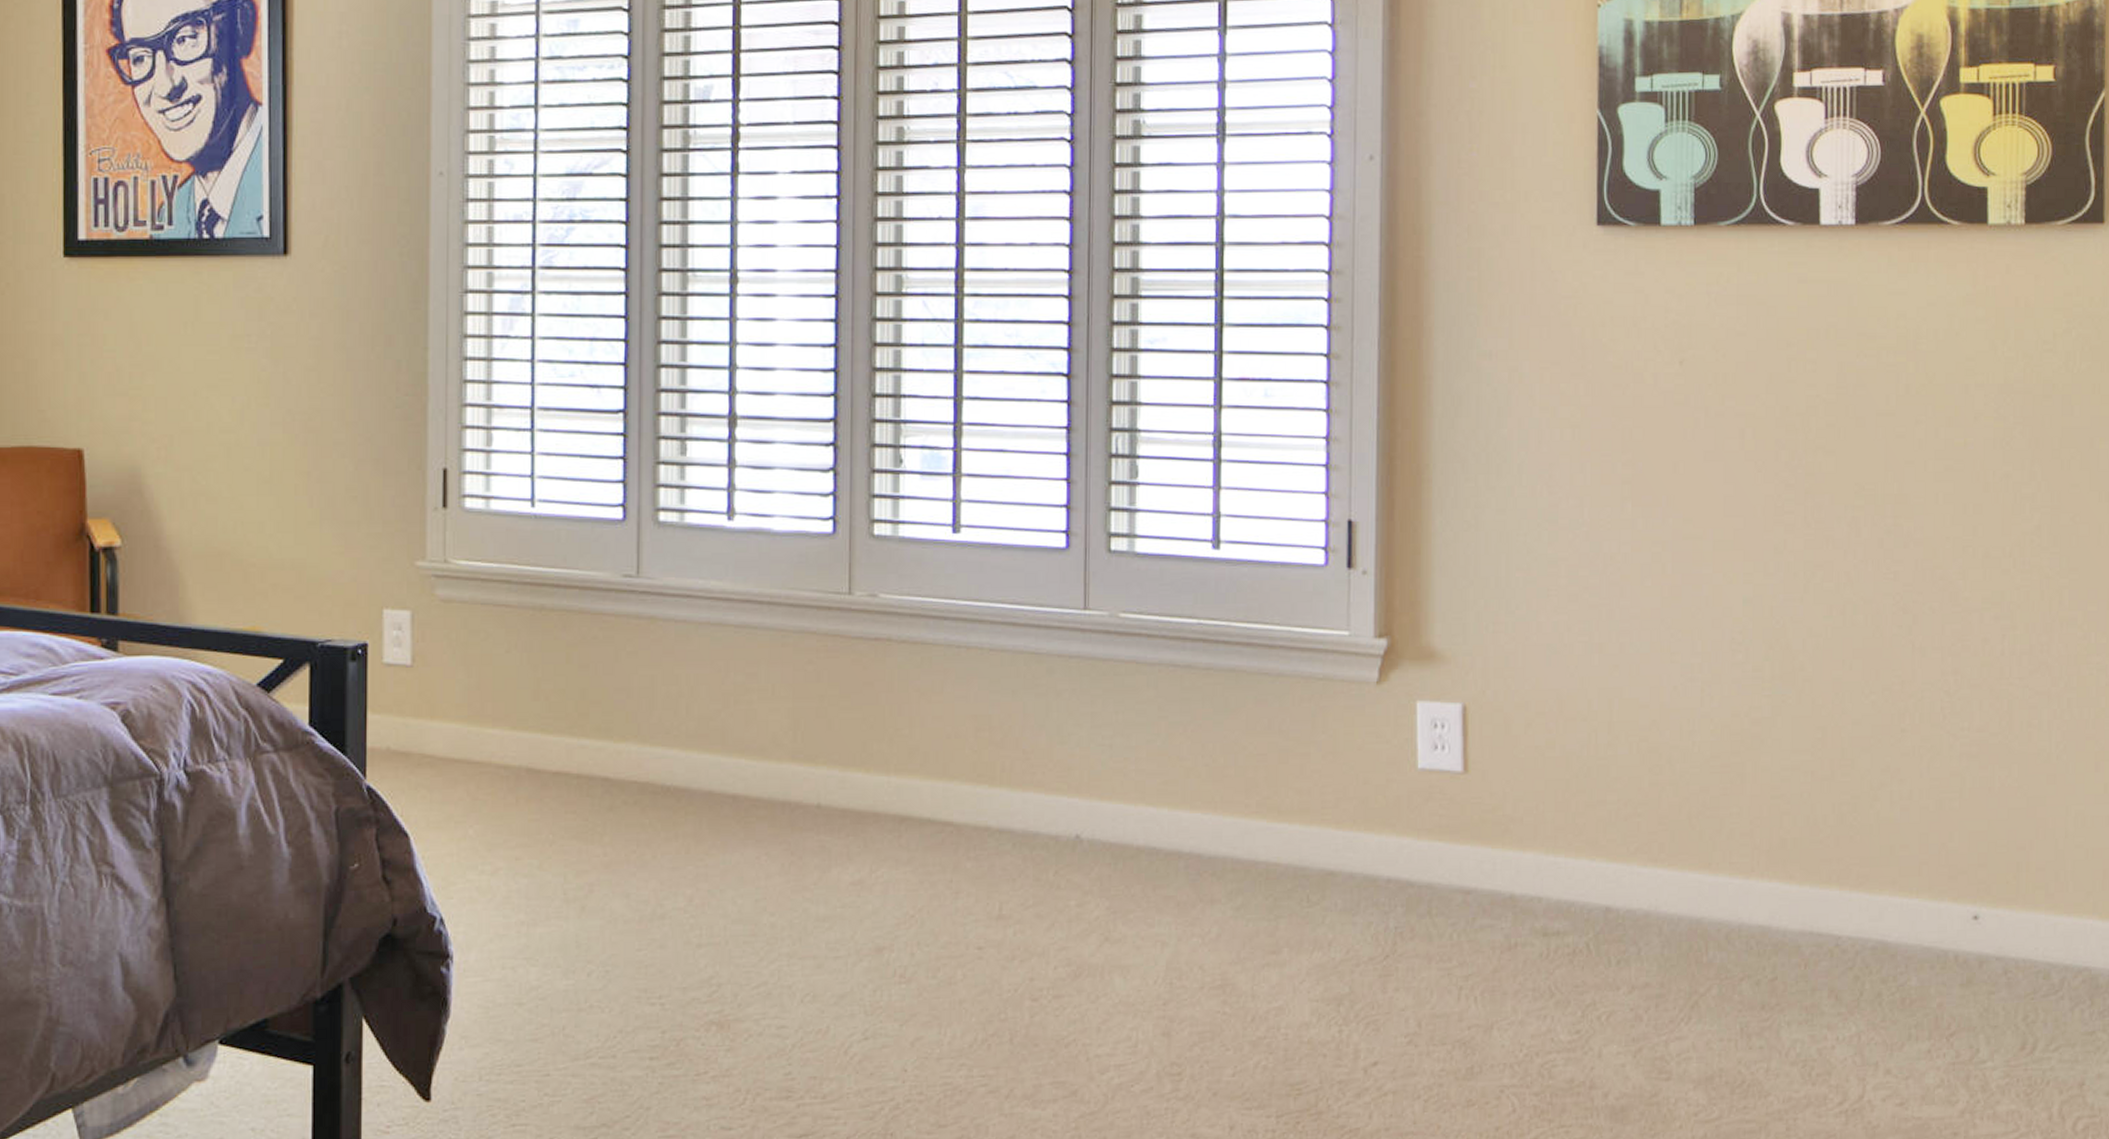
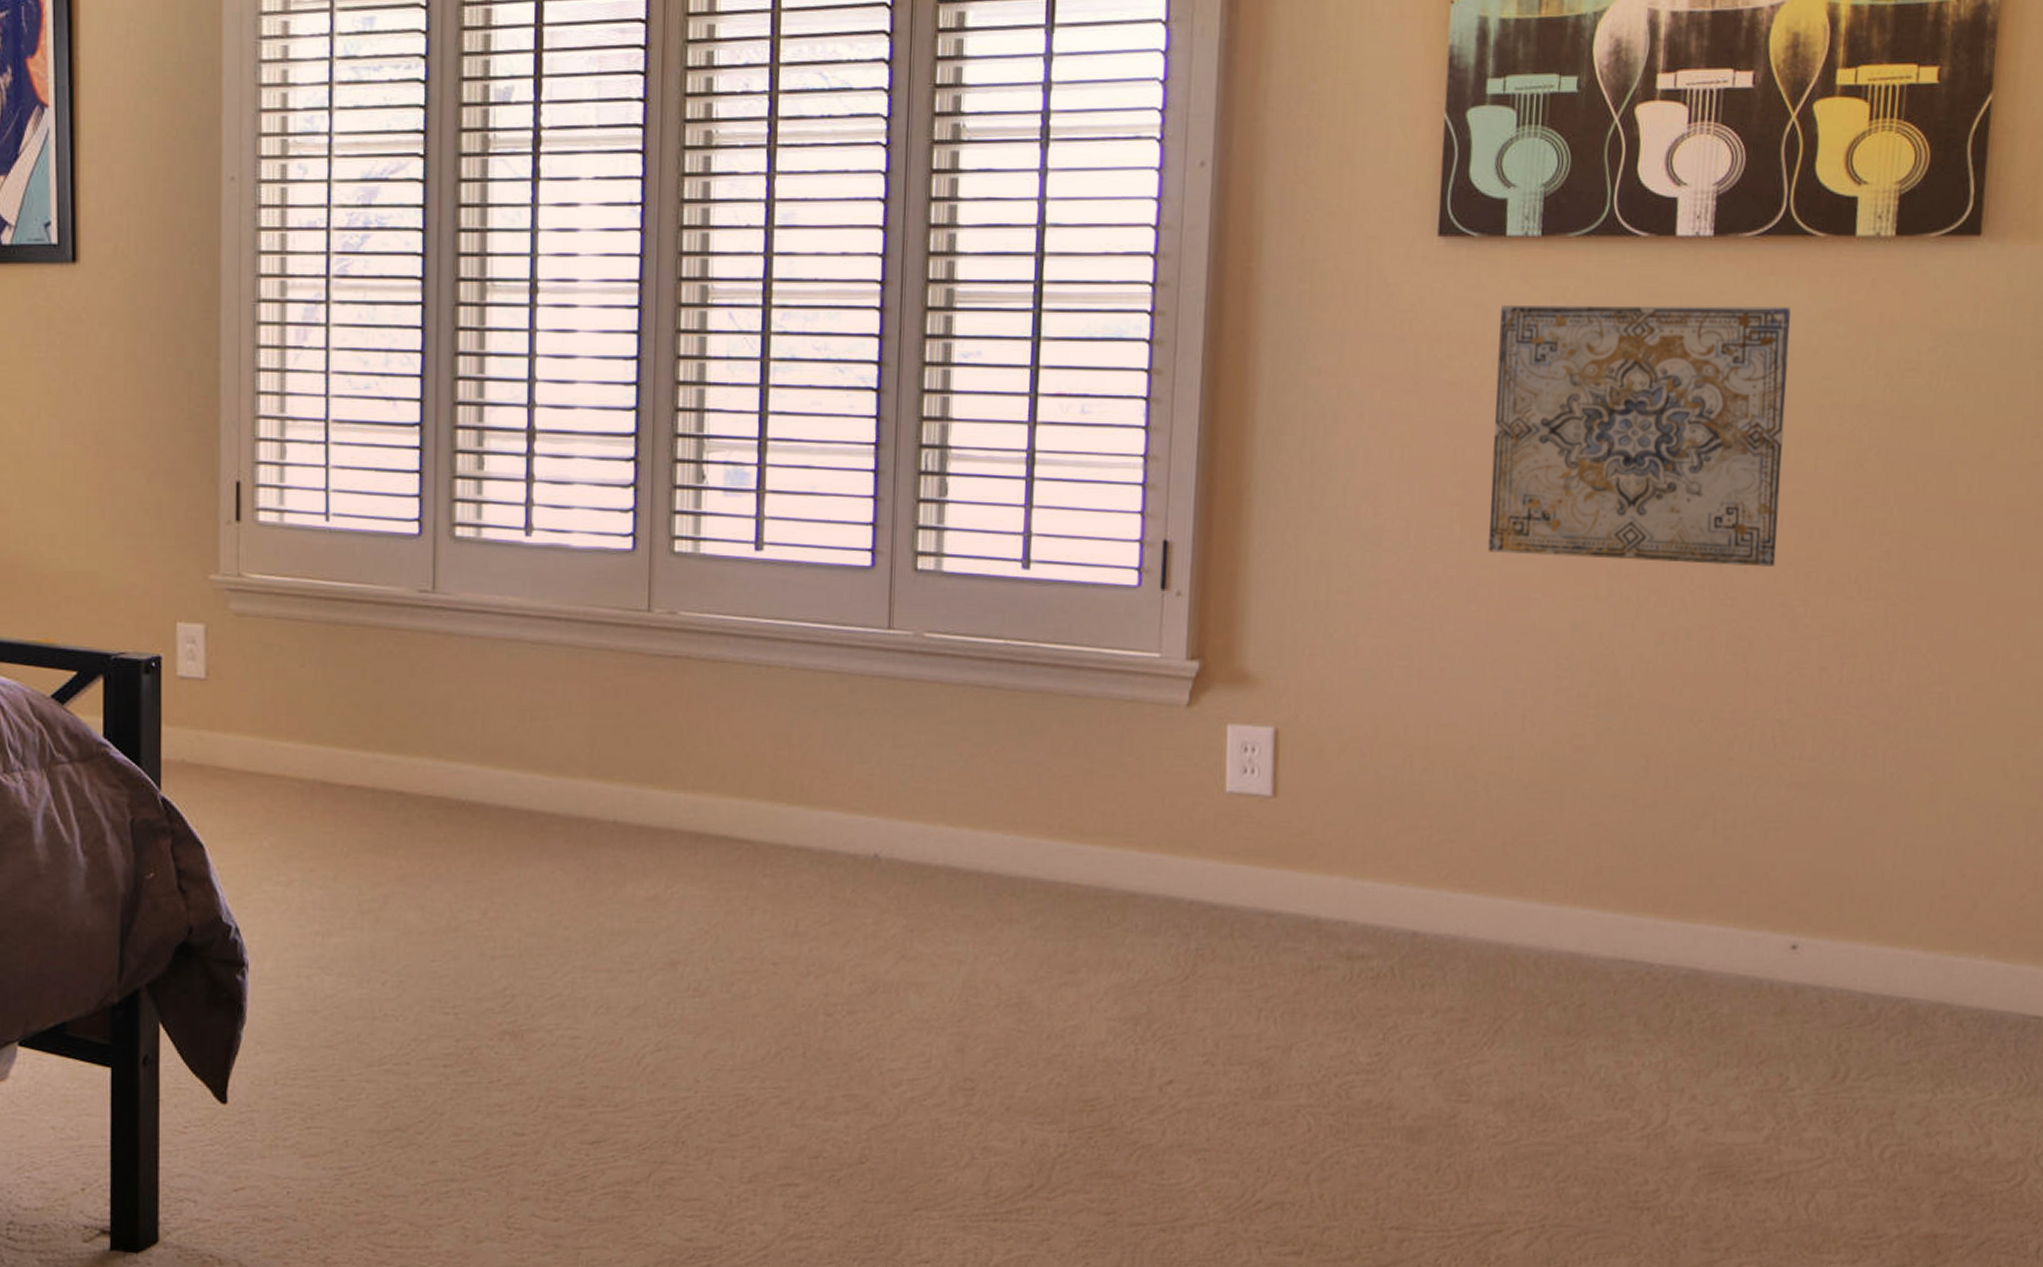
wall art: none [1658,290,1934,543] -> present [1487,305,1791,568]

